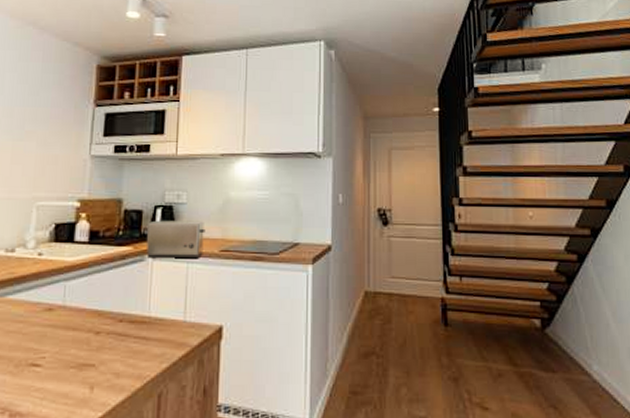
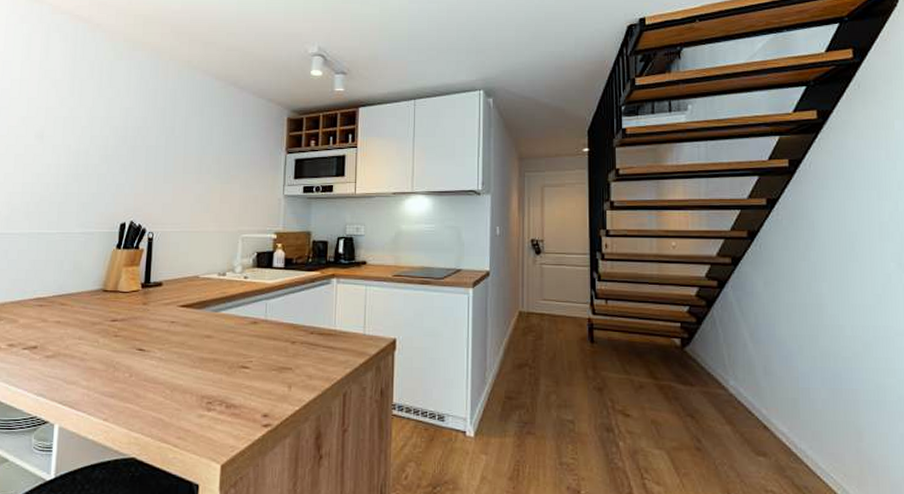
toaster: present [146,220,205,259] -> none [331,249,381,283]

